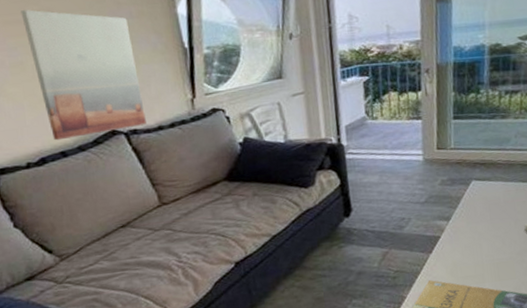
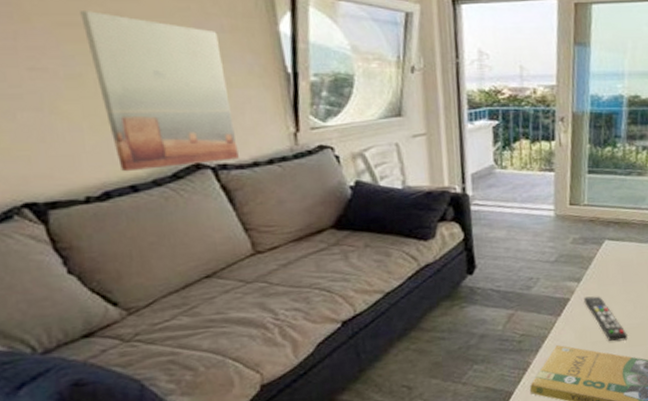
remote control: none [453,233,497,276] -> present [584,296,628,342]

